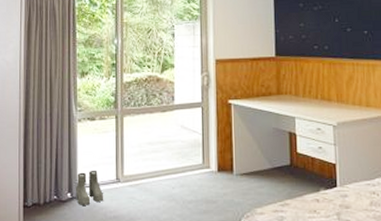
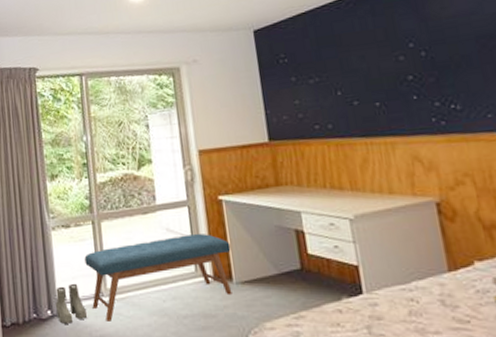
bench: none [106,132,234,204] -> present [84,234,232,321]

